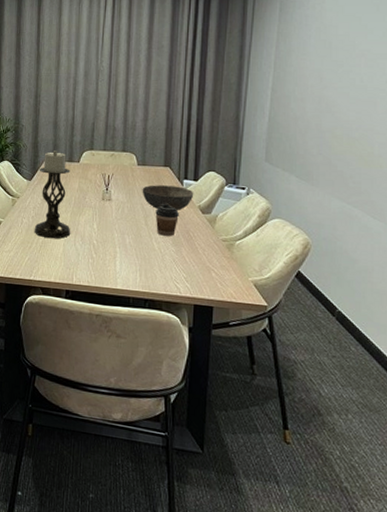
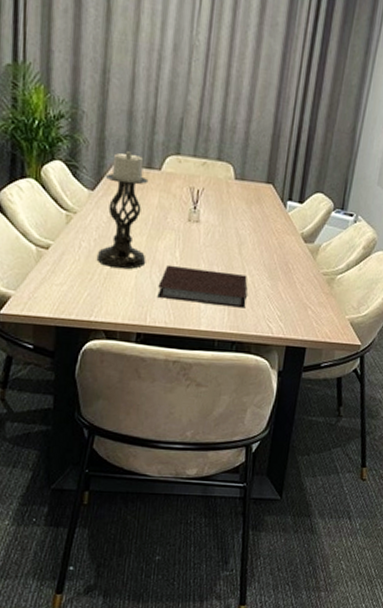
notebook: none [81,235,155,271] -> present [157,264,248,308]
bowl: present [142,185,194,211] -> none [237,205,298,239]
coffee cup: present [155,204,179,236] -> none [251,229,279,268]

